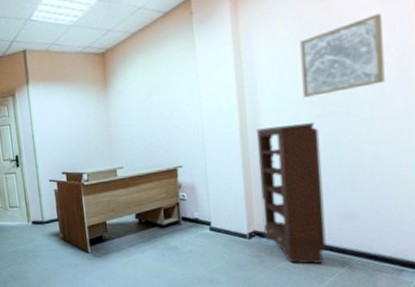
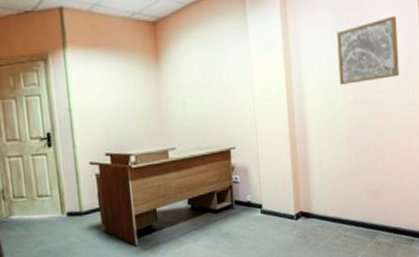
bookshelf: present [256,123,327,264] -> none [301,108,359,241]

